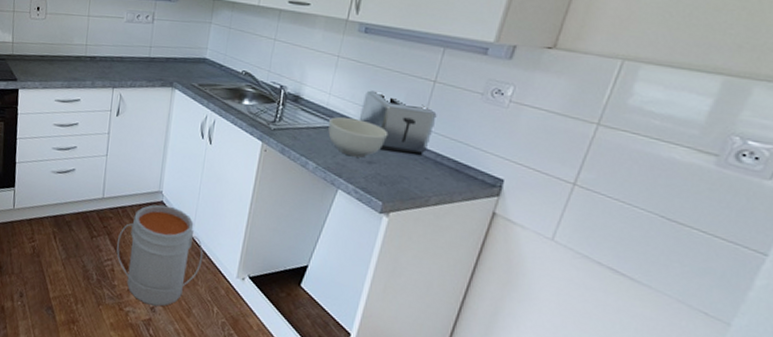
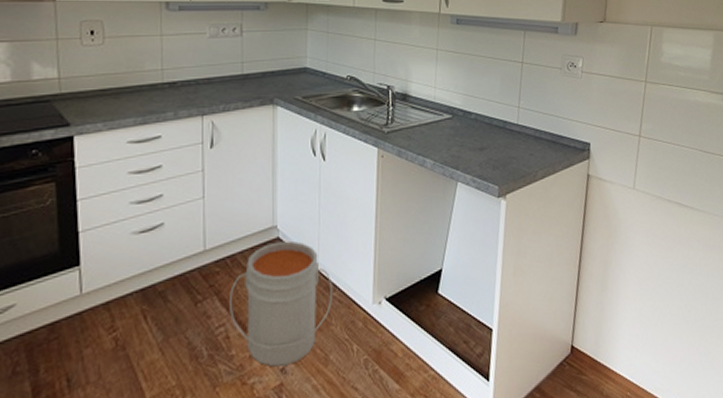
bowl: present [328,117,389,158] -> none [439,108,493,147]
toaster: present [359,91,435,156] -> none [465,80,528,135]

